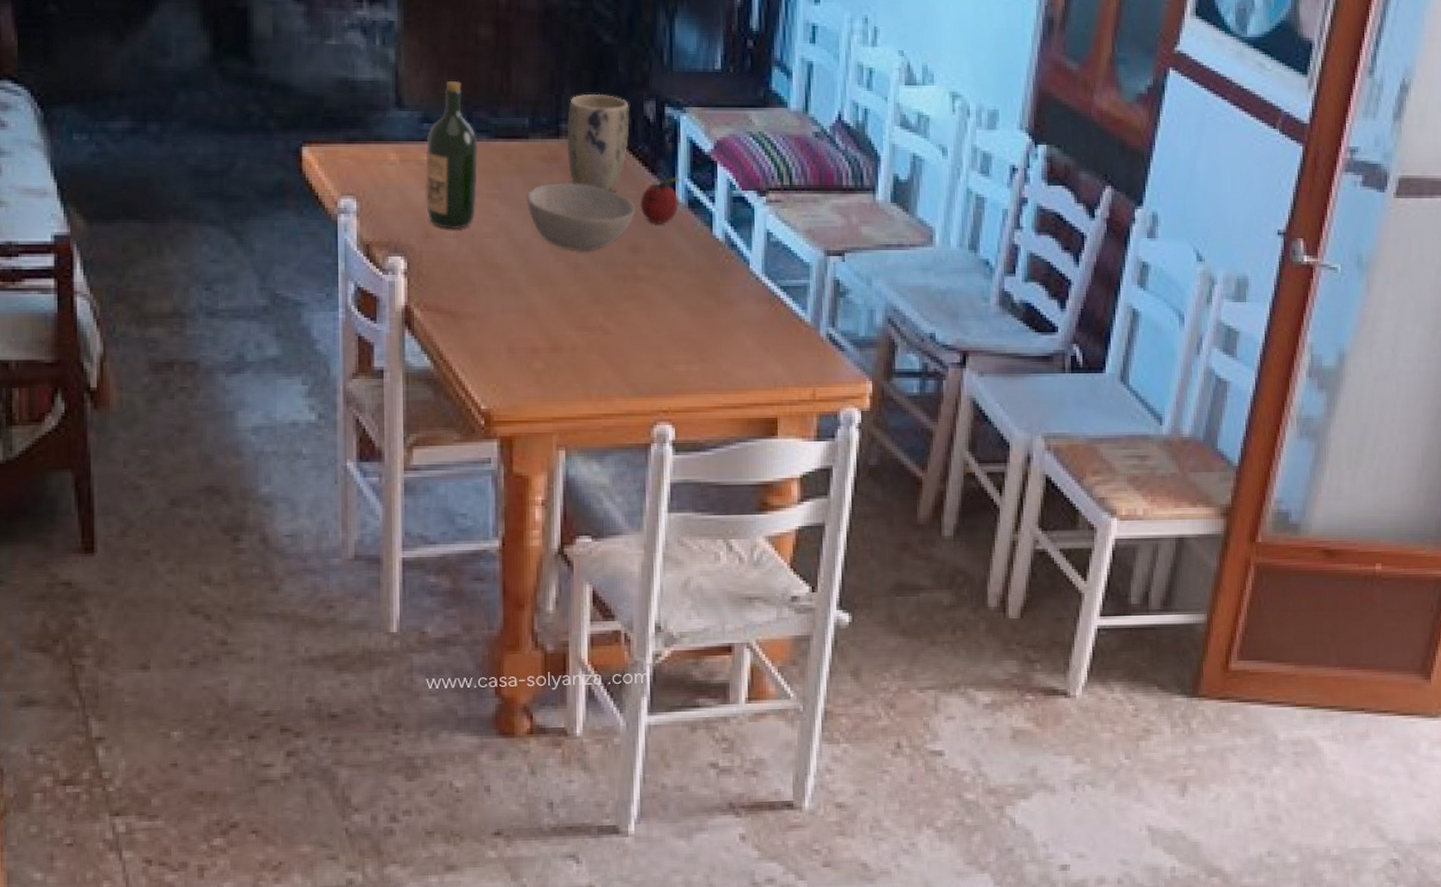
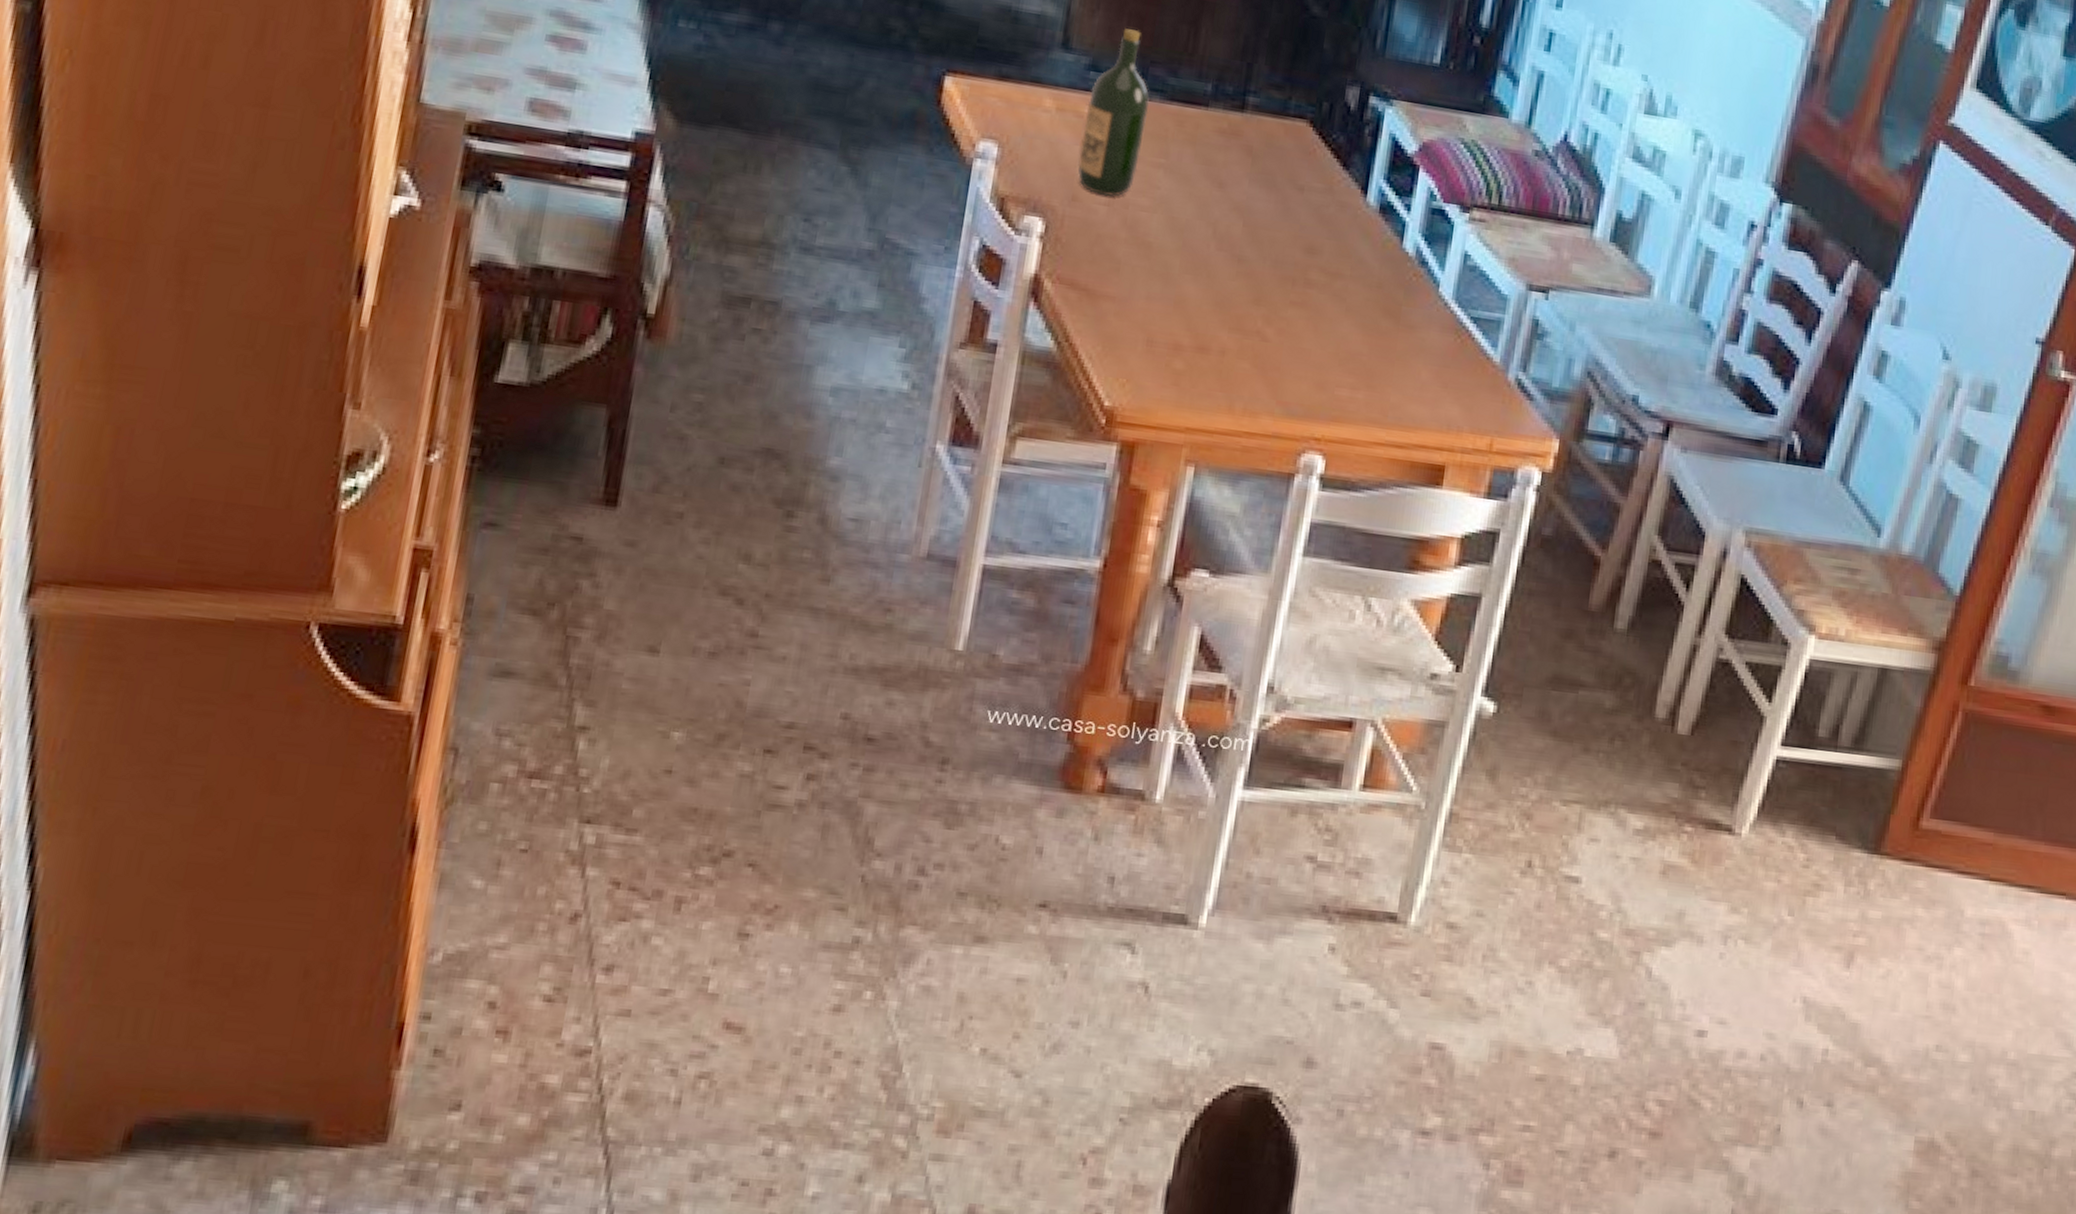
bowl: present [526,182,635,252] -> none [1195,161,1319,245]
plant pot: present [566,93,629,193] -> none [1249,67,1329,182]
fruit: present [640,177,683,224] -> none [1324,175,1378,227]

